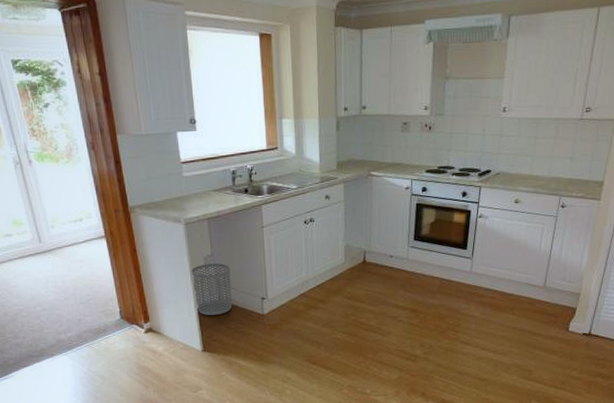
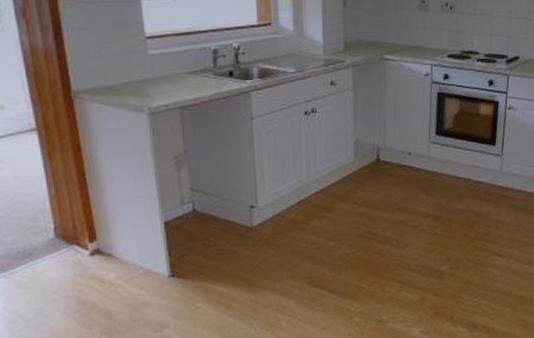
waste bin: present [191,263,232,316] -> none [156,163,211,231]

